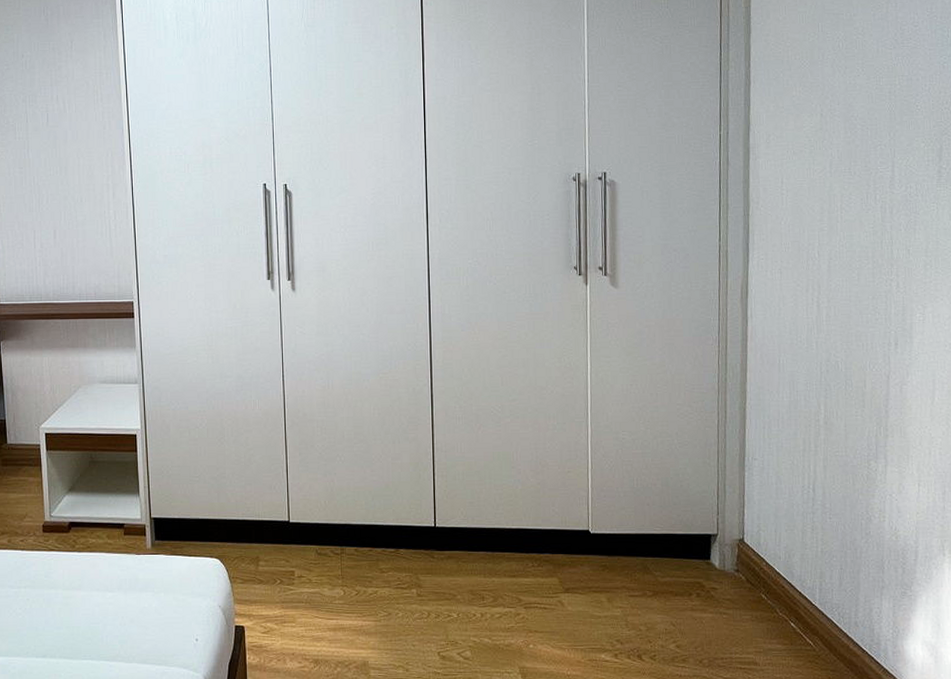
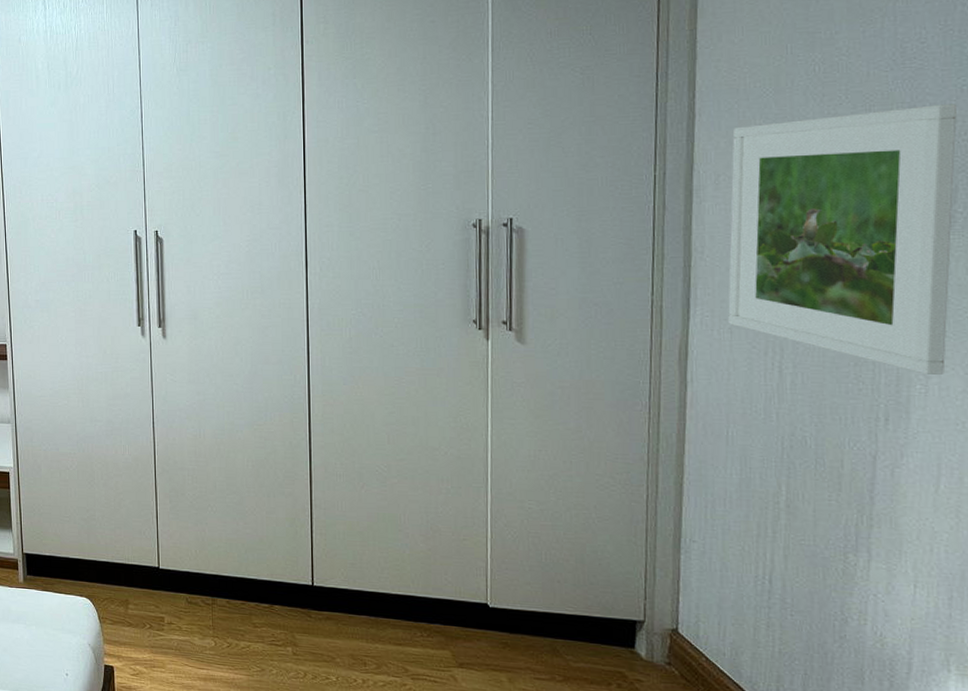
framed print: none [778,78,941,305] -> present [728,104,957,375]

